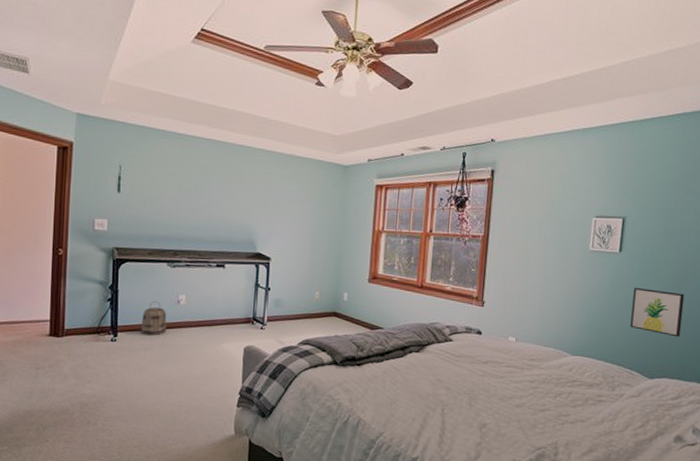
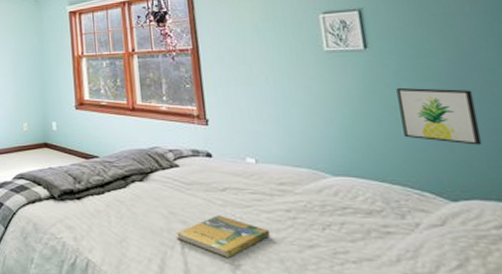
booklet: none [440,384,515,418] -> present [177,215,271,258]

